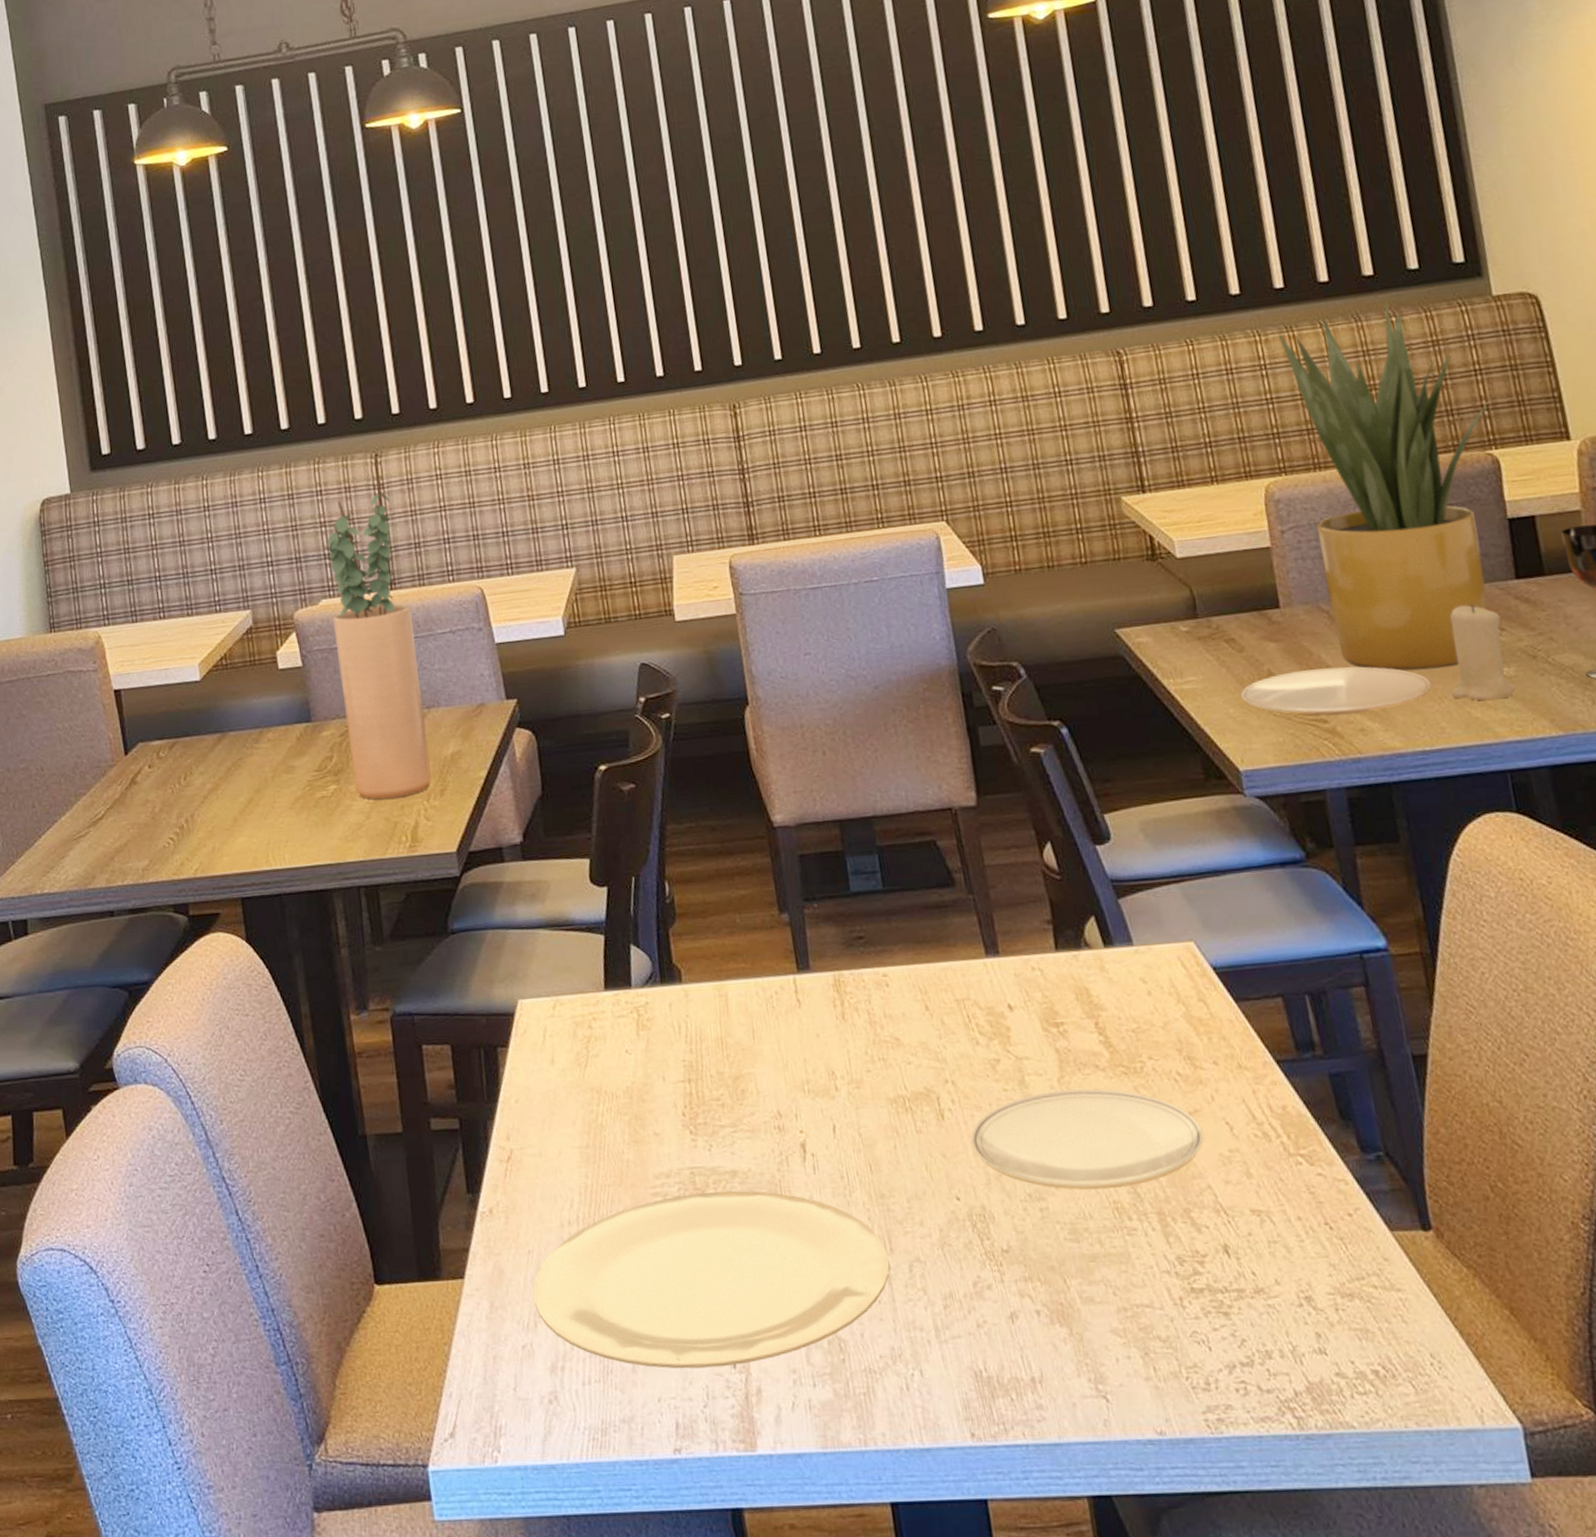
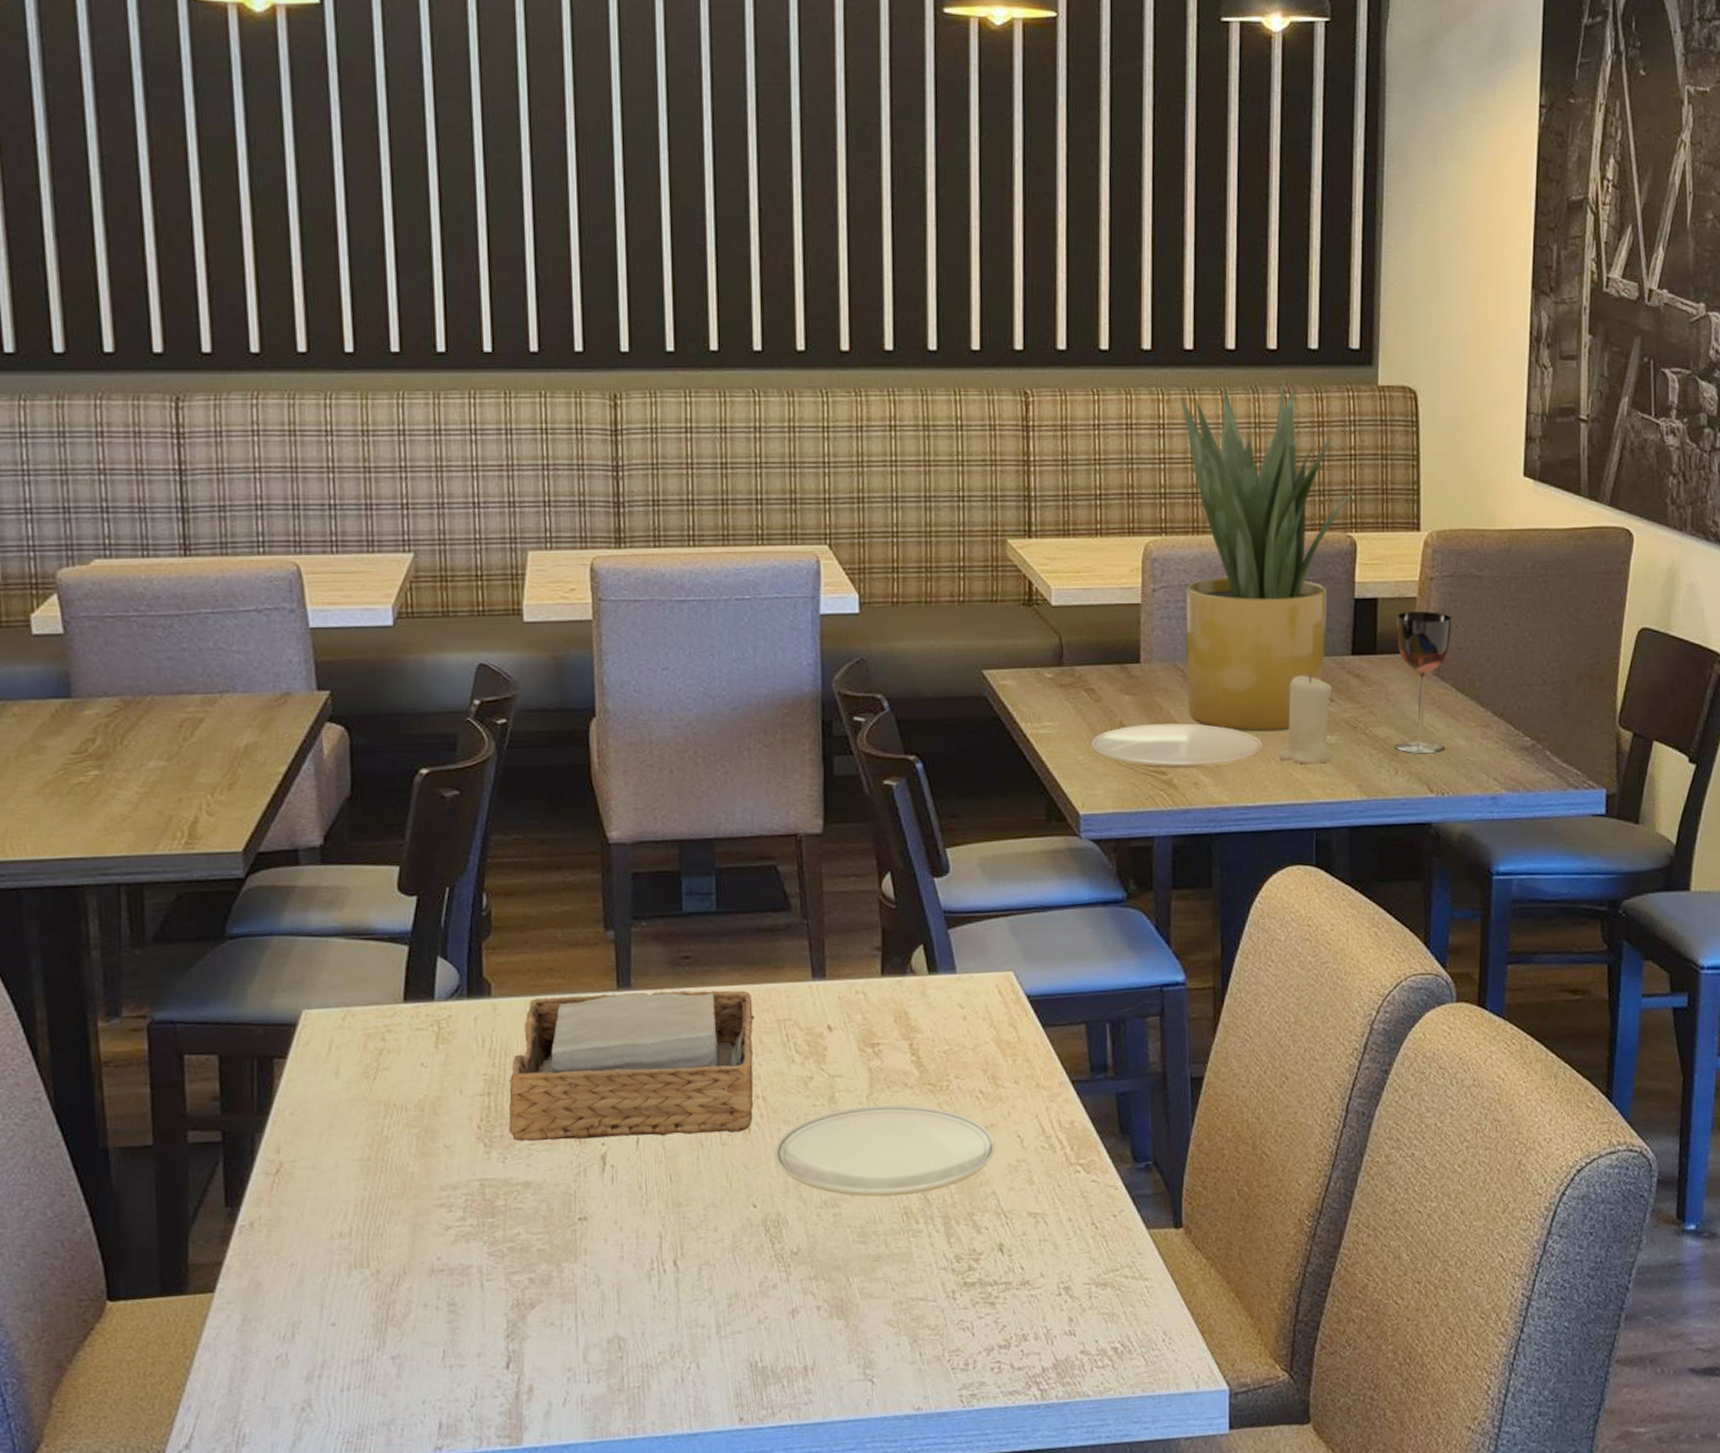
vase: present [327,478,432,800] -> none [106,426,218,790]
plate: present [533,1191,890,1369] -> none [293,1201,679,1372]
napkin holder: none [707,970,945,1129] -> present [509,990,755,1142]

